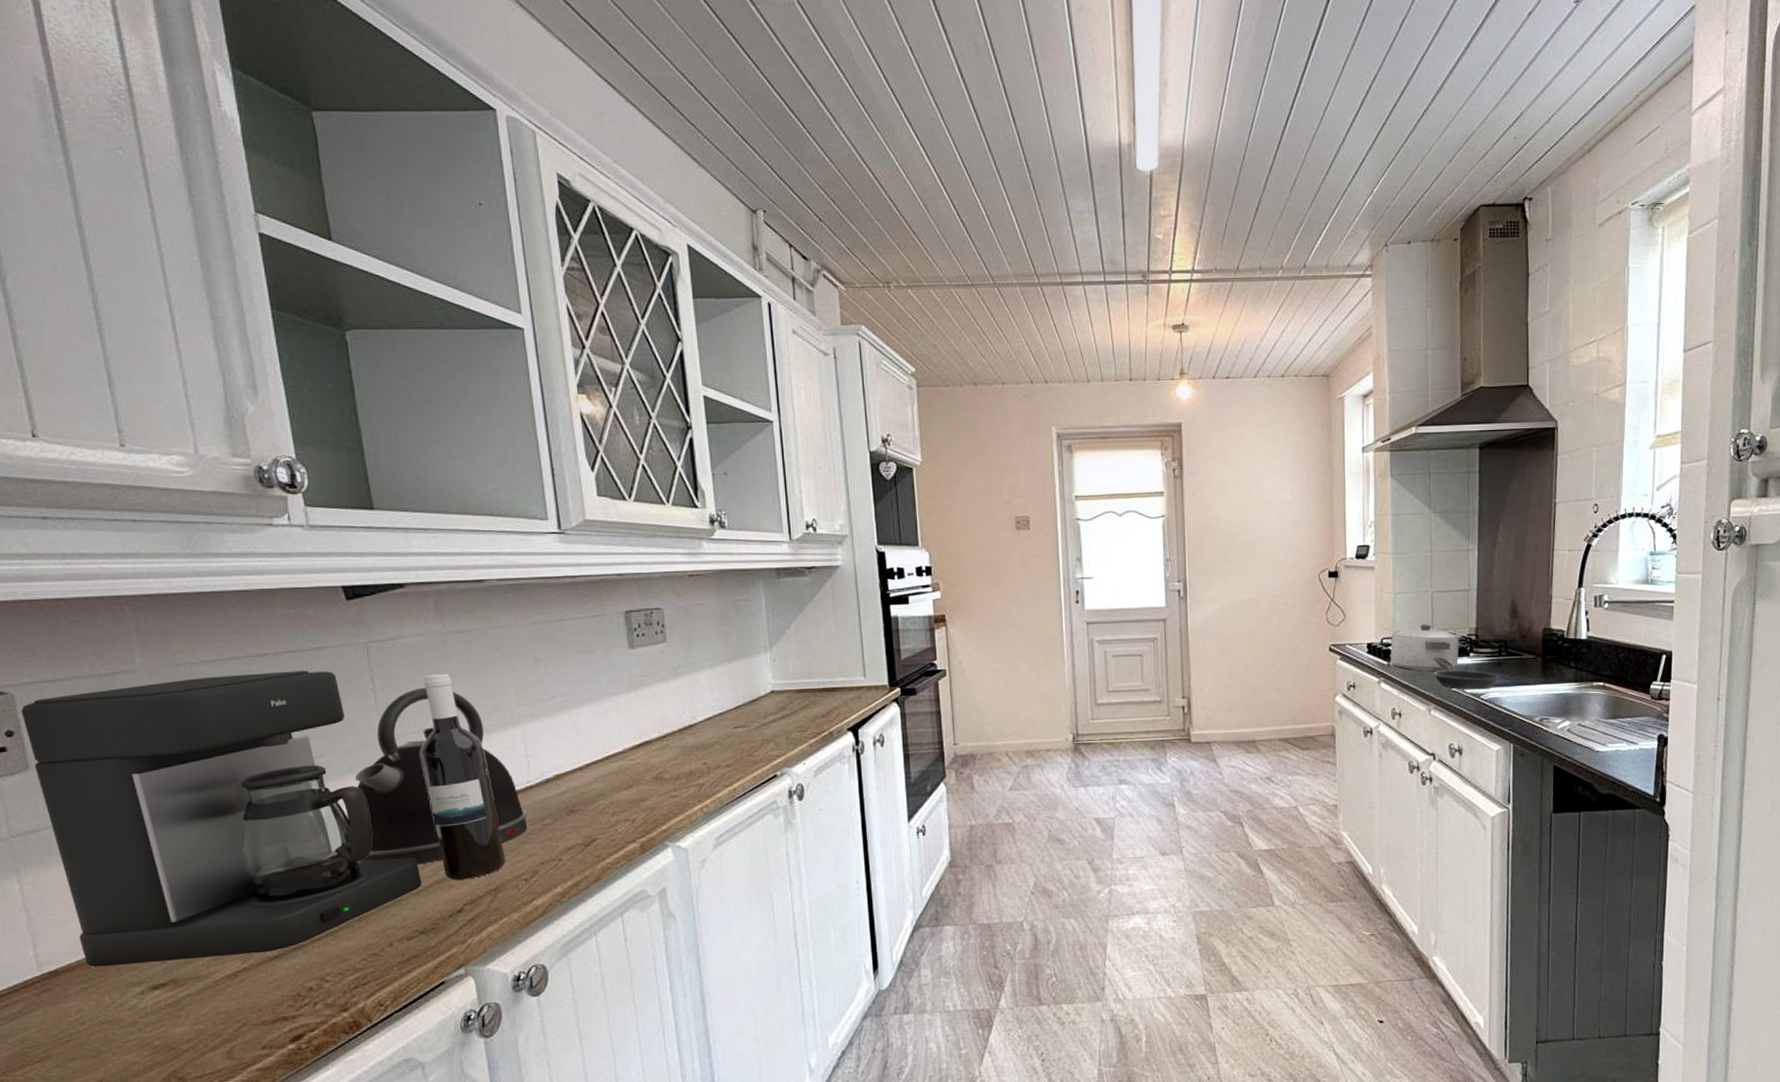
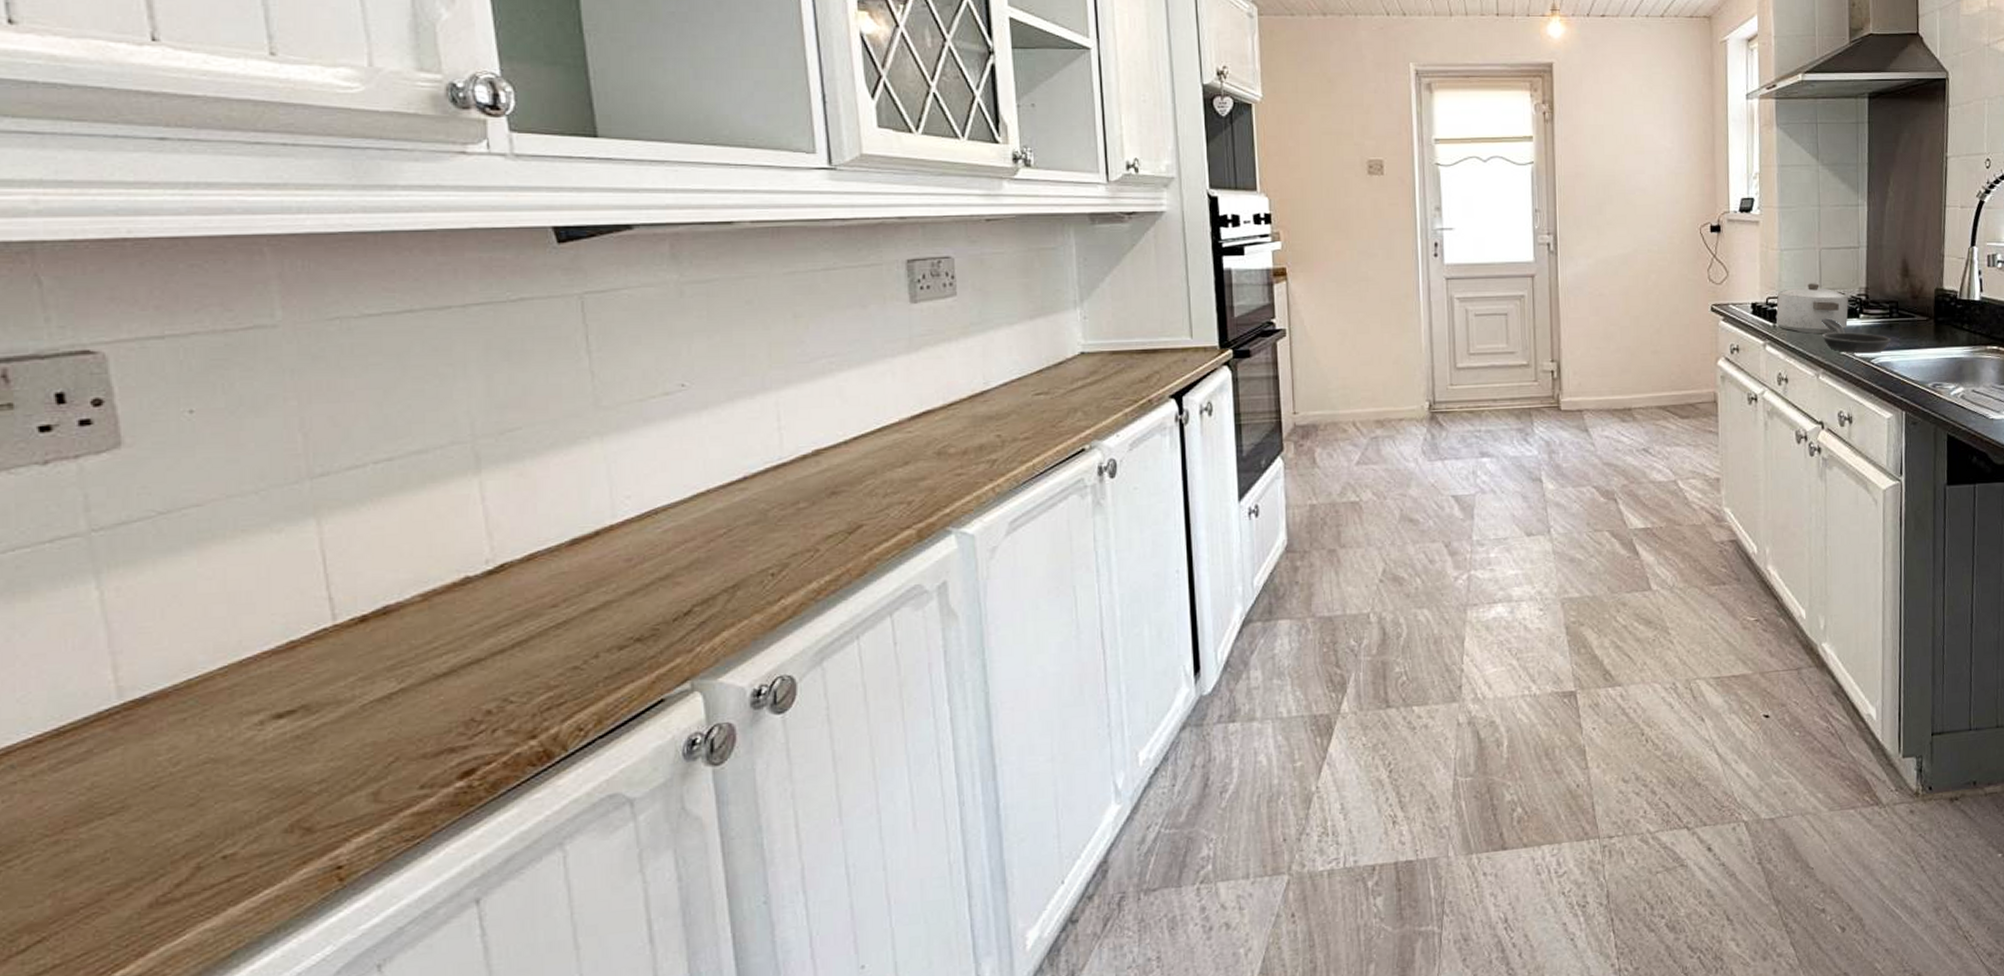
coffee maker: present [21,670,422,967] -> none [115,326,641,693]
kettle: present [355,687,528,865] -> none [558,347,778,559]
wine bottle: present [420,673,506,880] -> none [644,330,748,576]

